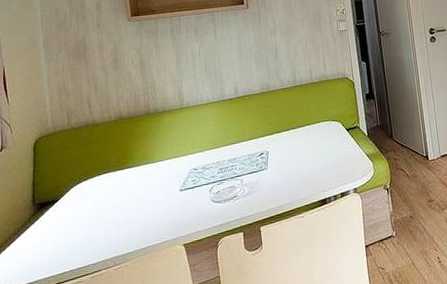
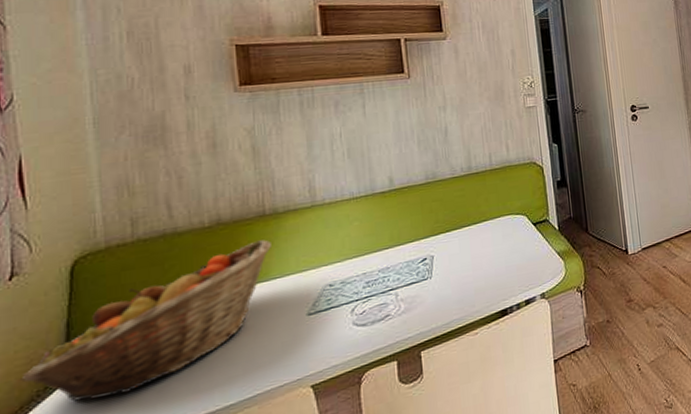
fruit basket: none [9,132,155,238] -> present [21,240,271,401]

